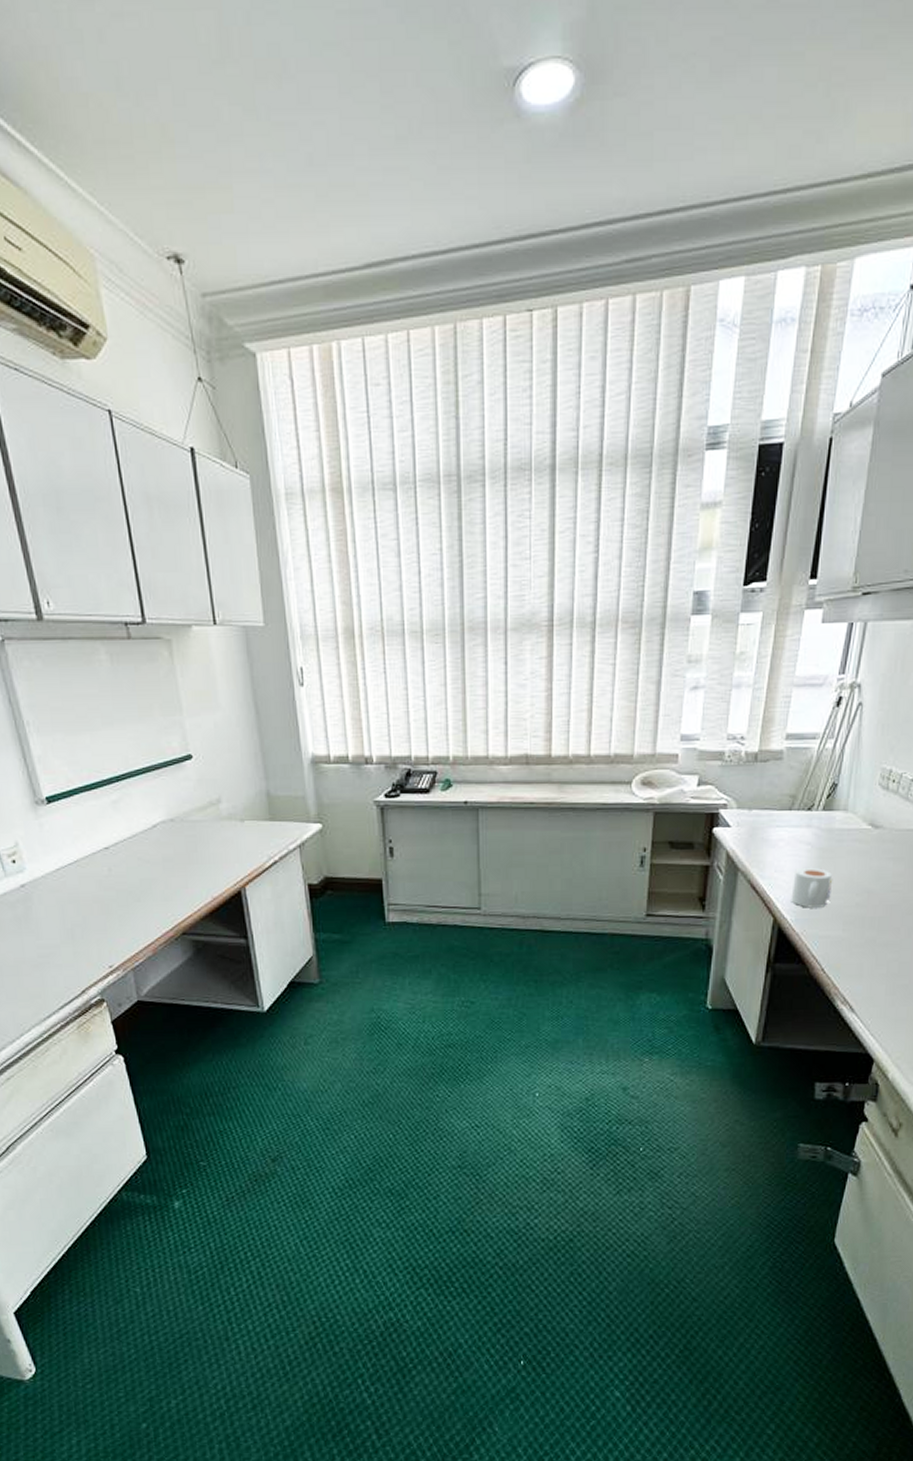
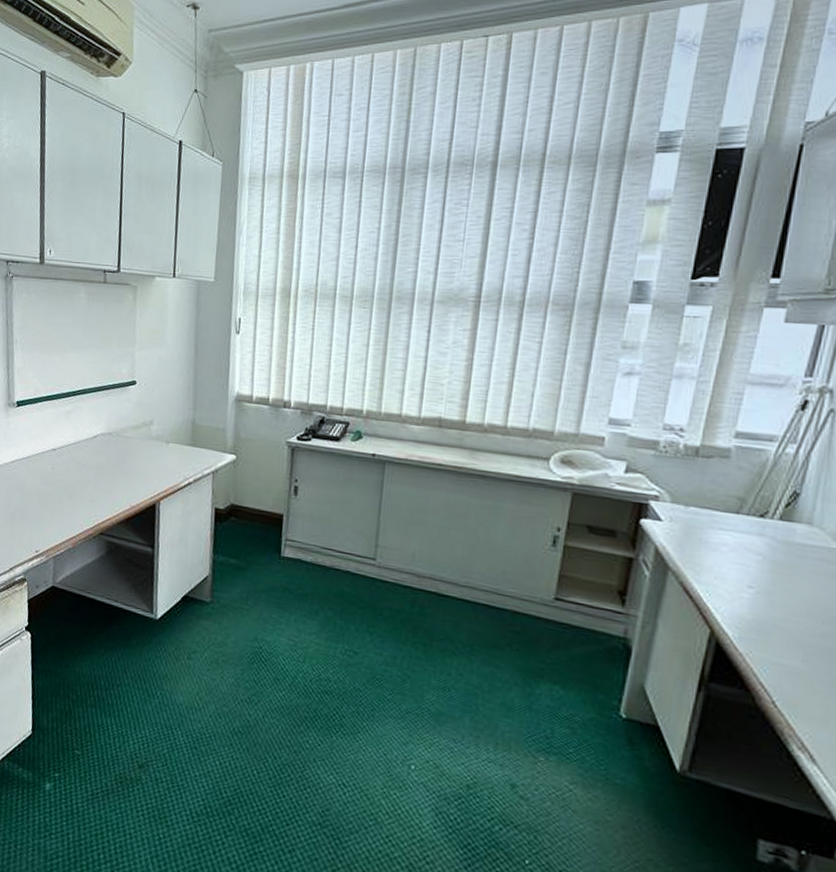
mug: present [791,867,833,908] -> none [734,578,791,630]

